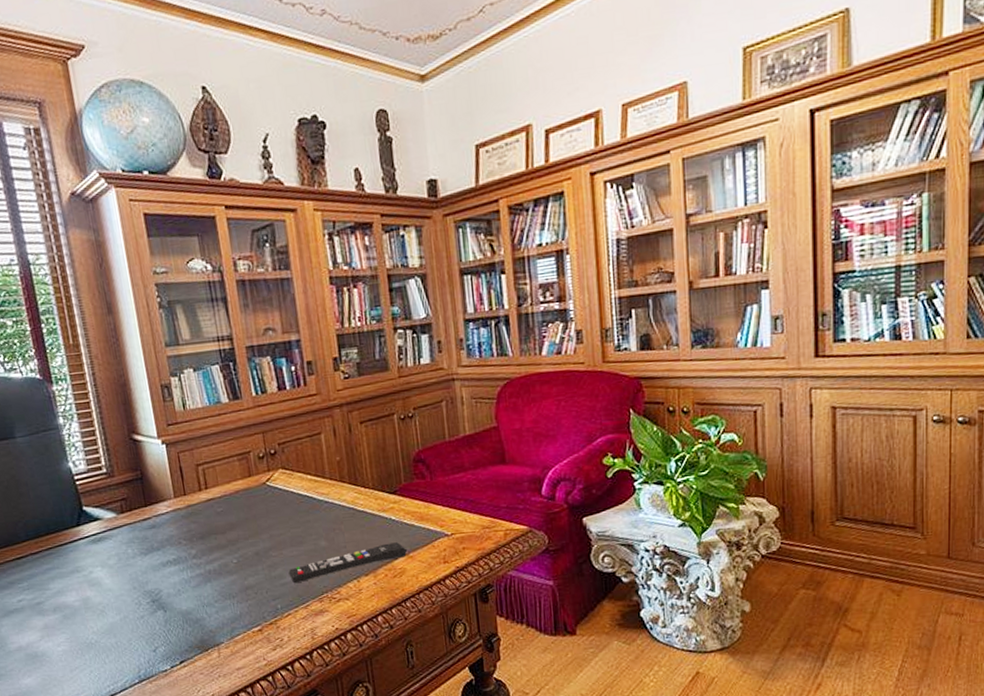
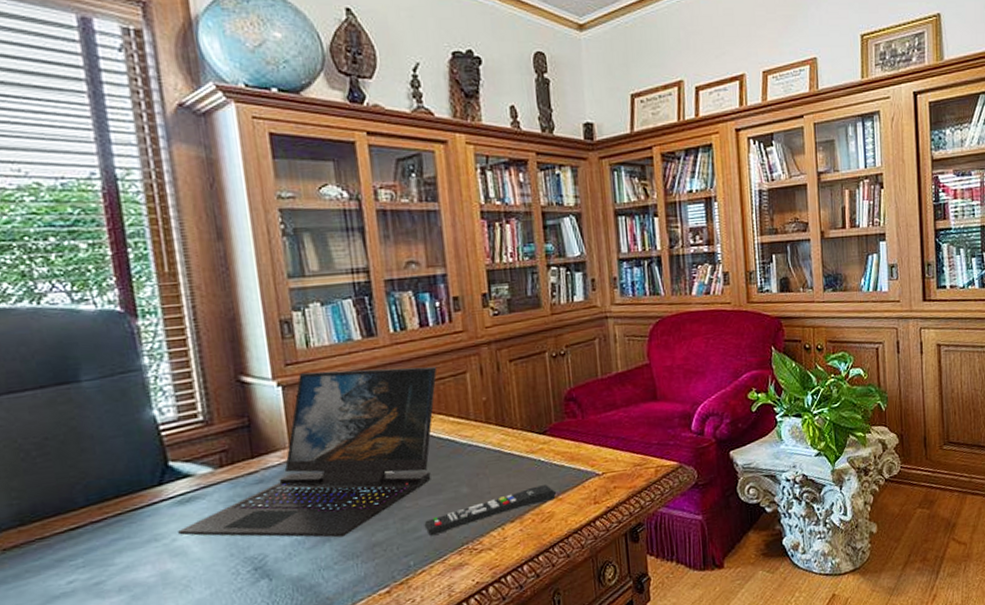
laptop: none [92,427,295,579] -> present [176,366,437,538]

